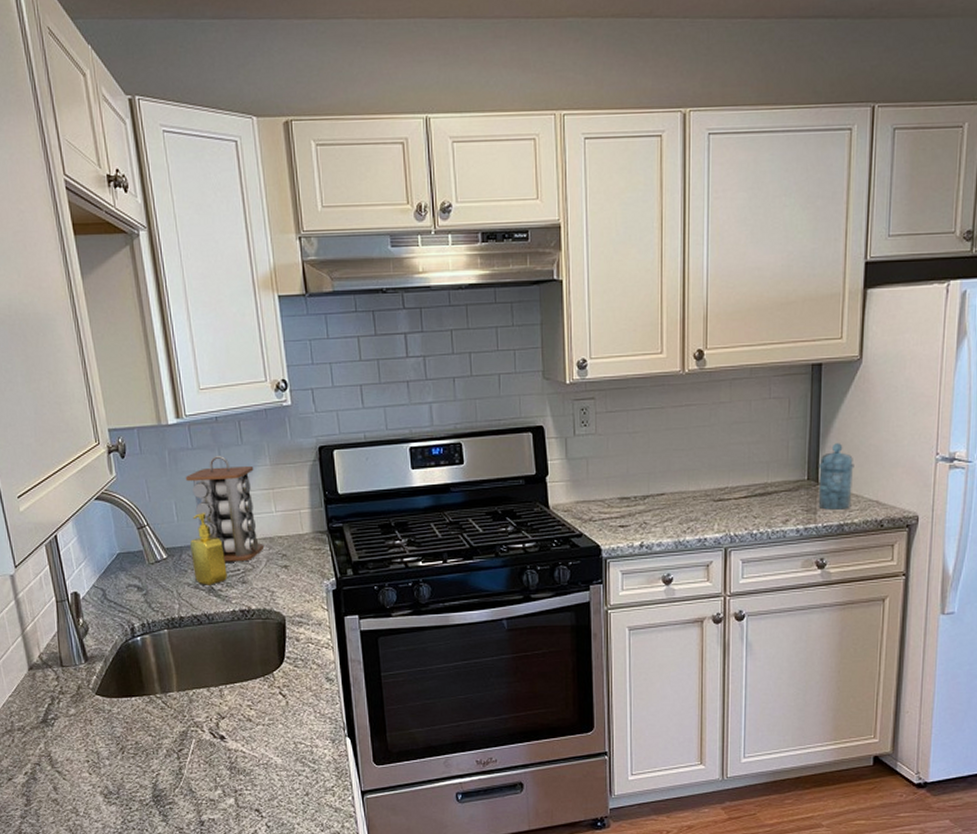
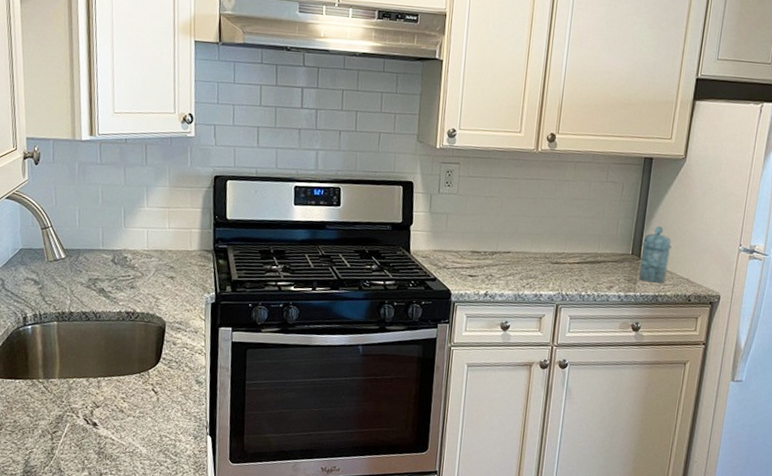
spice rack: present [185,456,265,563] -> none [91,173,155,269]
soap dispenser: present [189,512,227,585] -> none [87,220,119,287]

